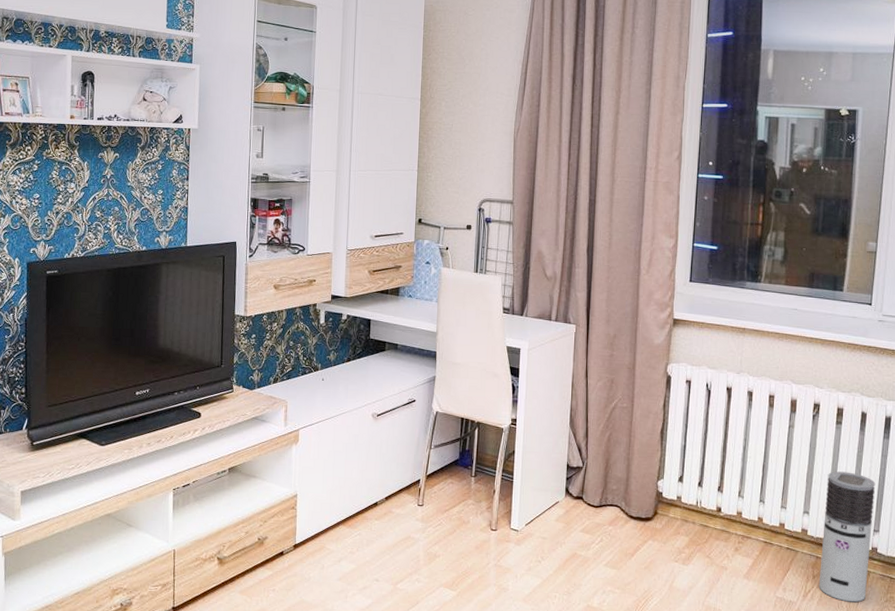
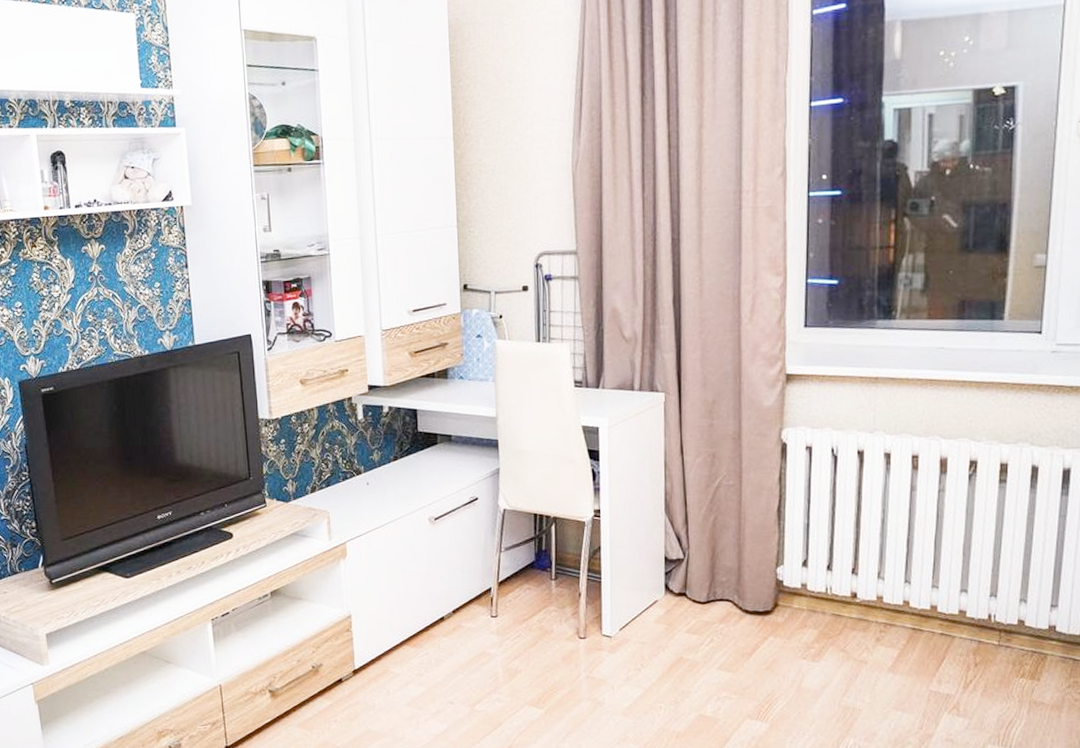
air purifier: present [818,471,876,603] -> none [982,539,1052,691]

